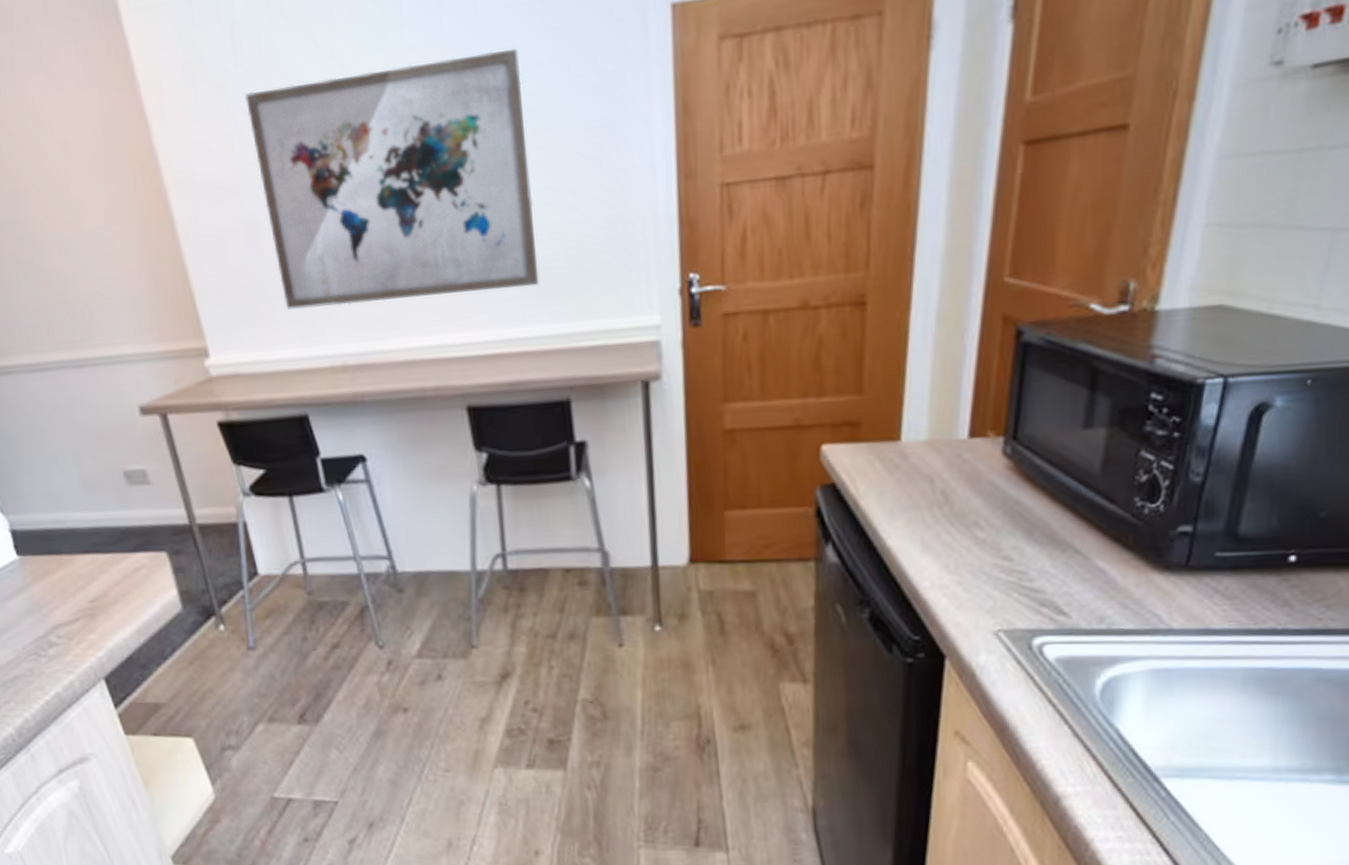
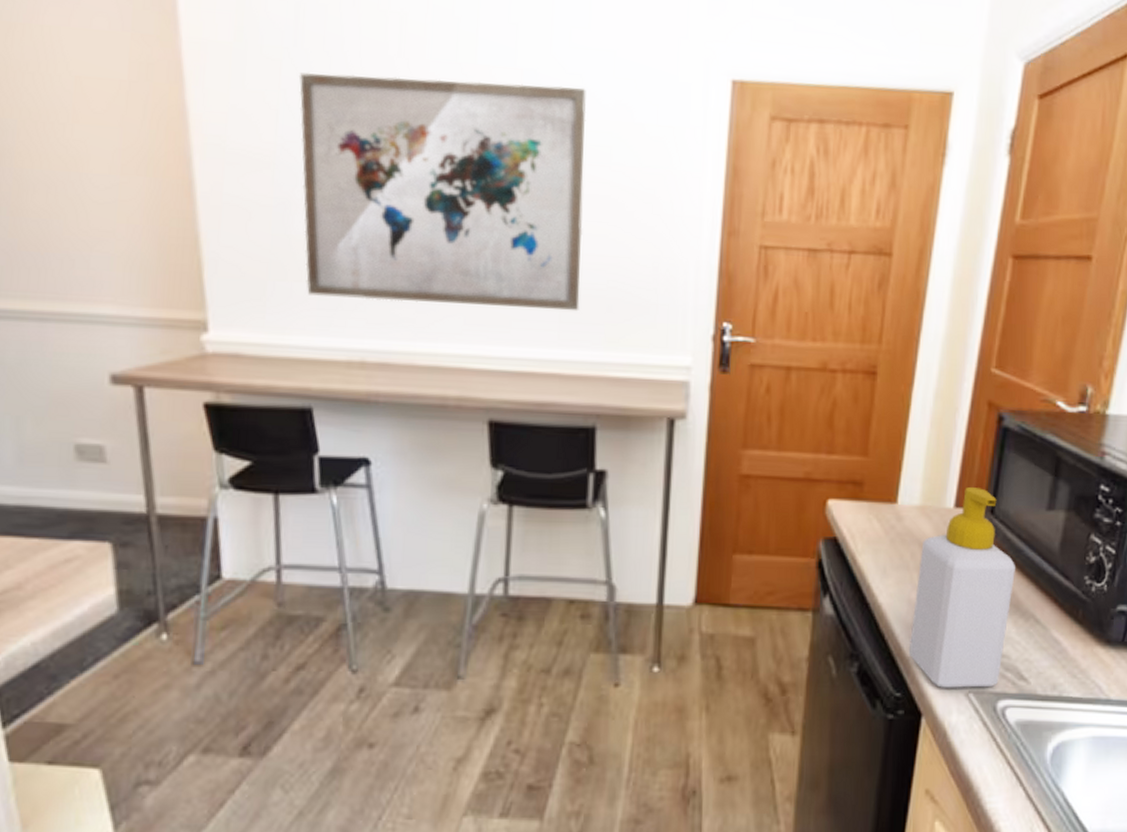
soap bottle: none [925,413,1047,629] -> present [908,487,1015,688]

